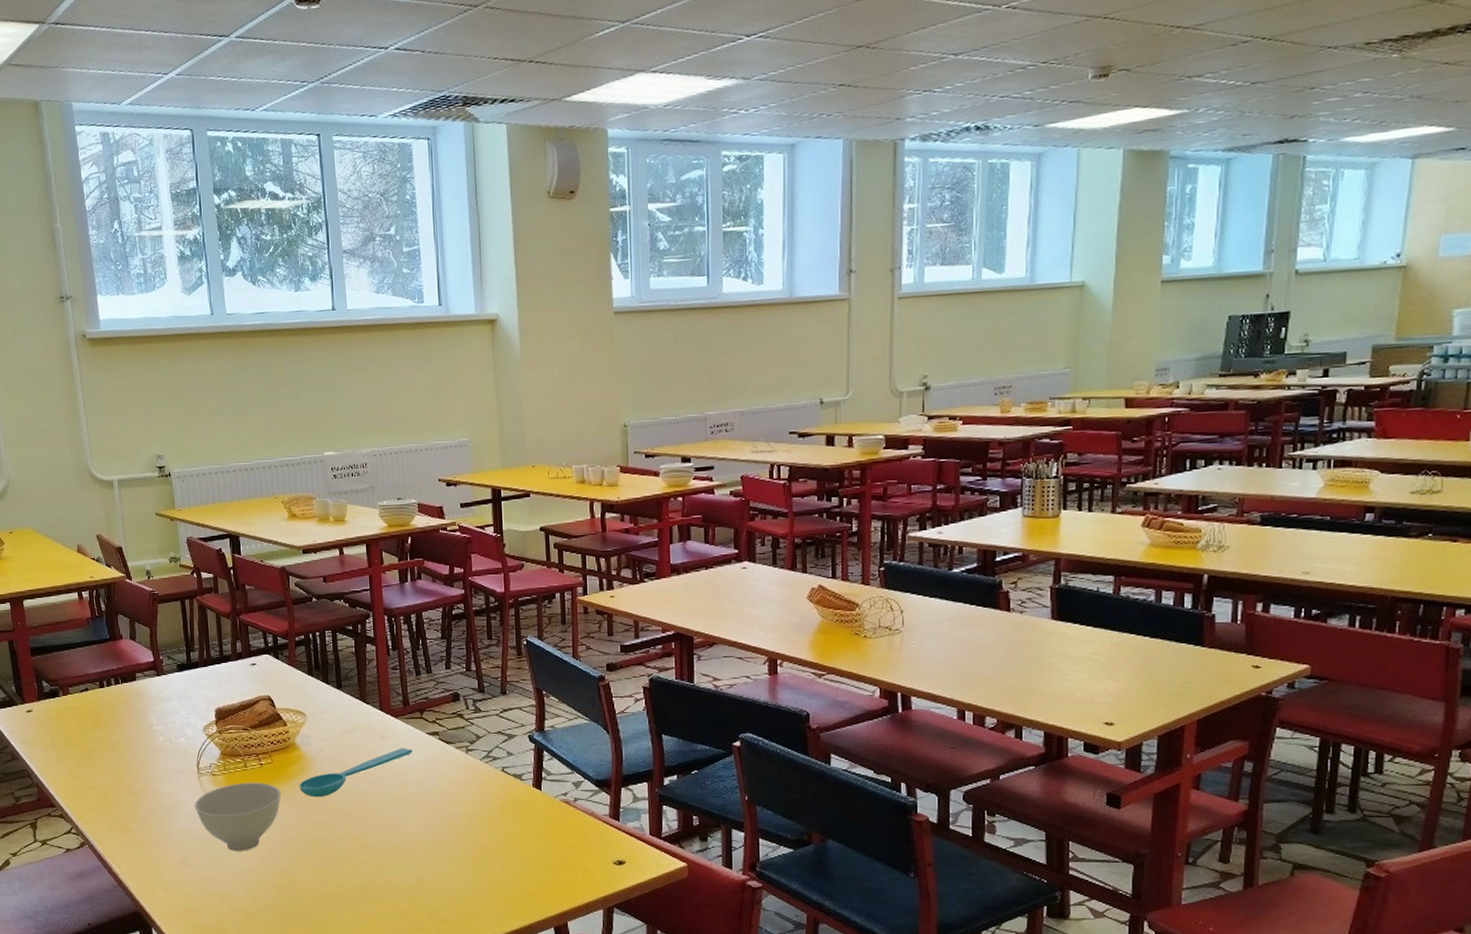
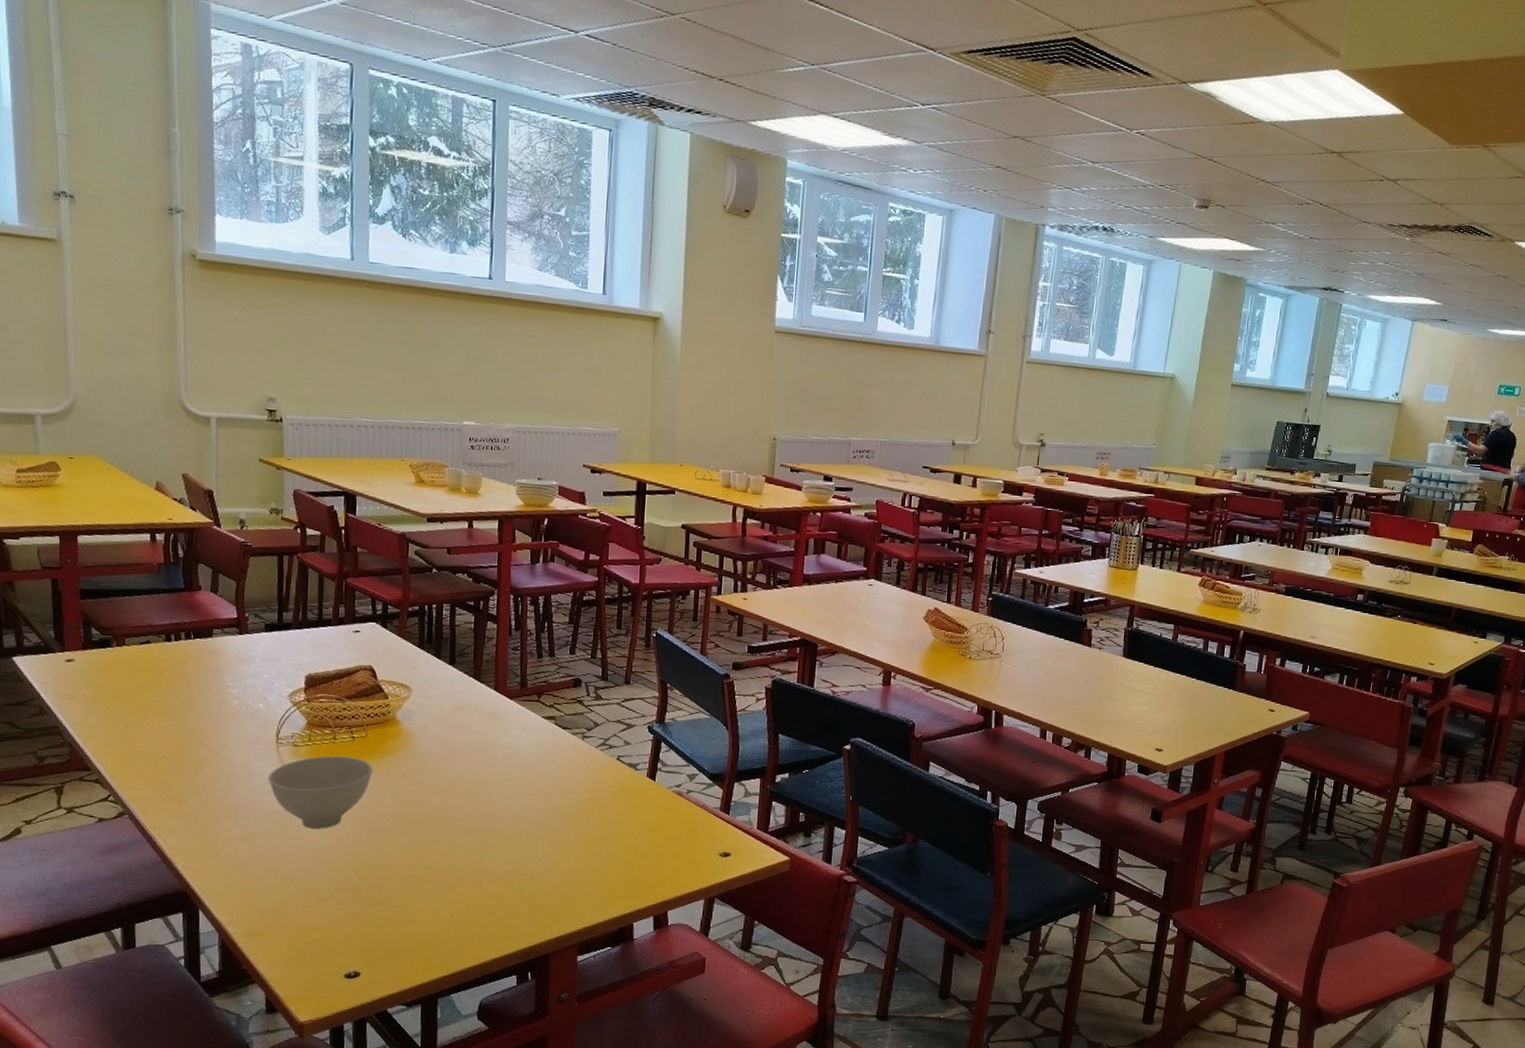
spoon: present [299,748,412,797] -> none [395,730,525,776]

